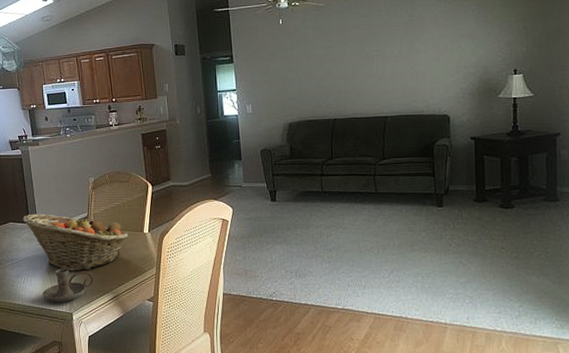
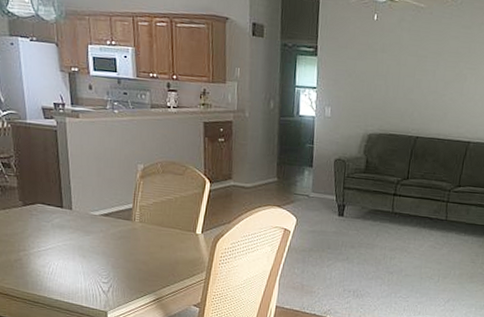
fruit basket: present [23,213,129,271] -> none [54,197,179,268]
candle holder: present [43,268,94,302] -> none [74,262,135,299]

